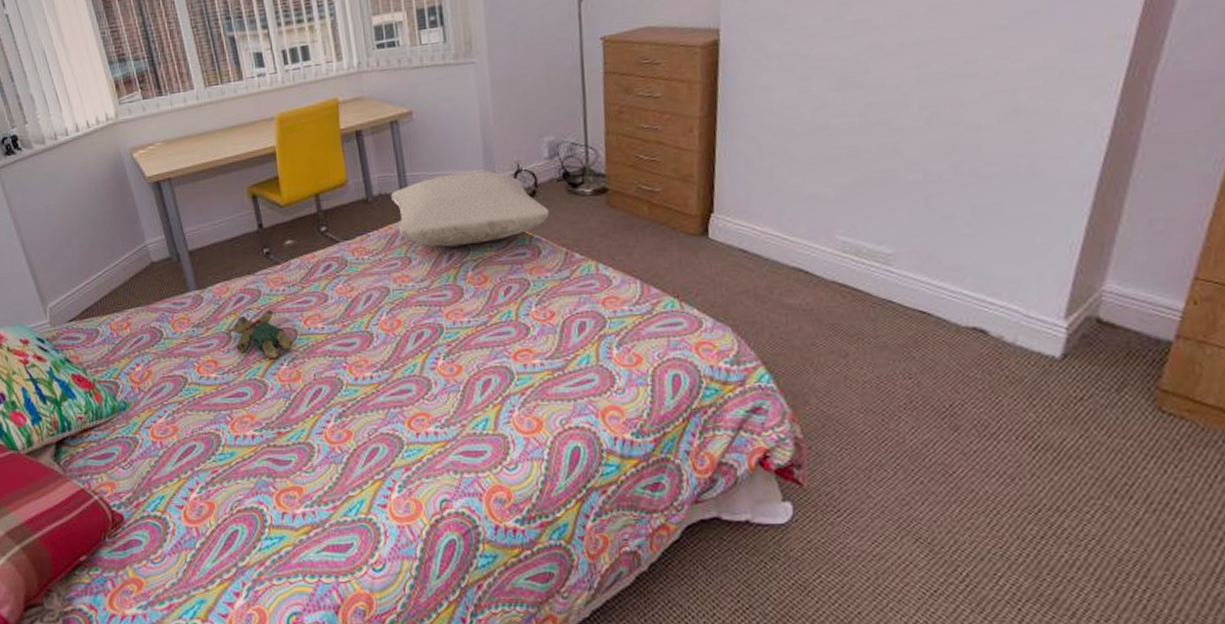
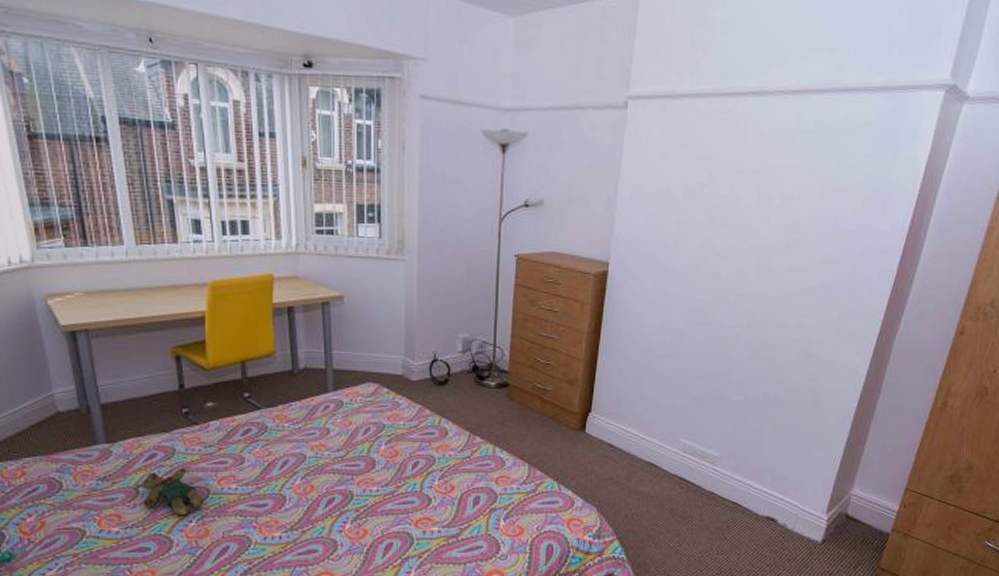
pillow: present [390,171,549,247] -> none [315,357,458,422]

